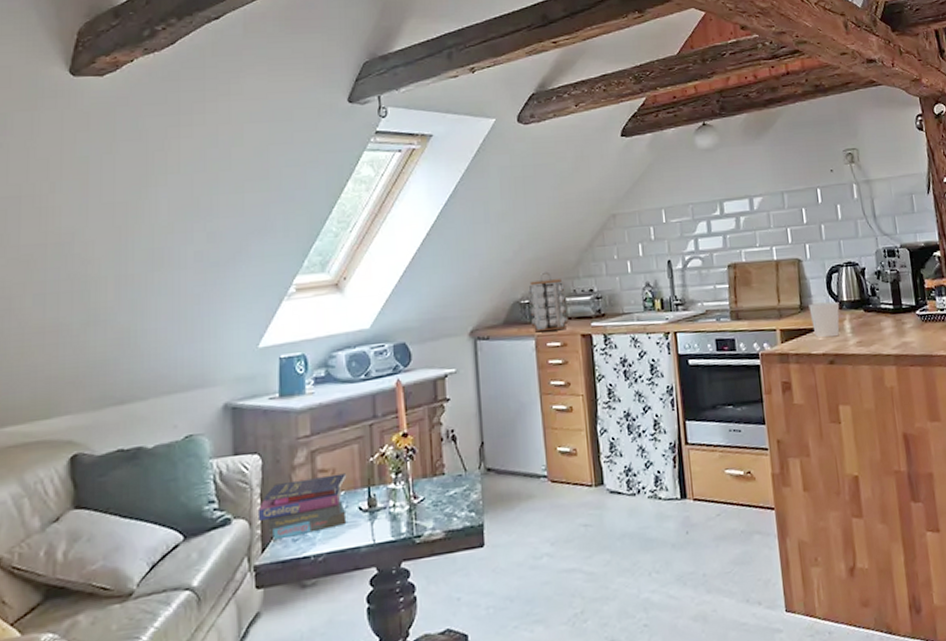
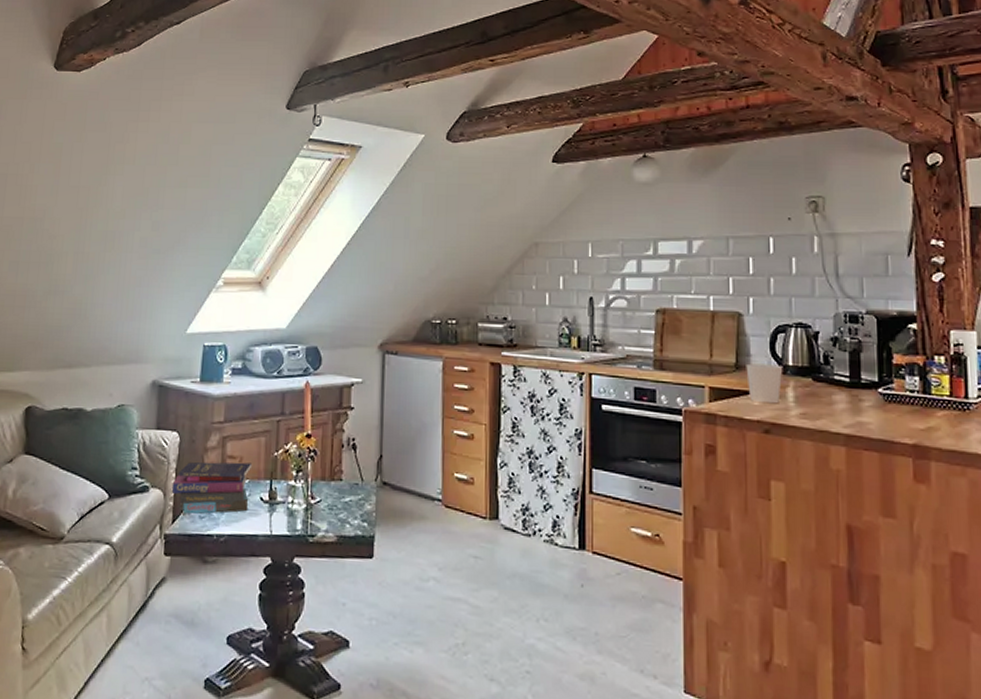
spice rack: present [528,271,568,333] -> none [440,294,478,355]

